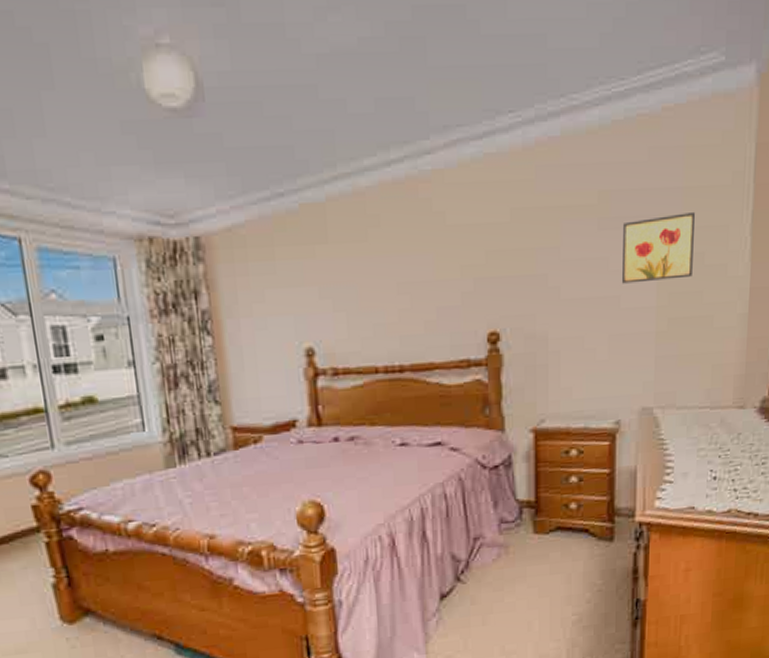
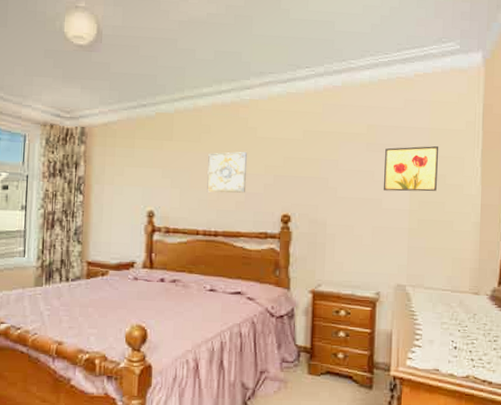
wall art: none [381,249,438,313] -> present [207,152,248,193]

